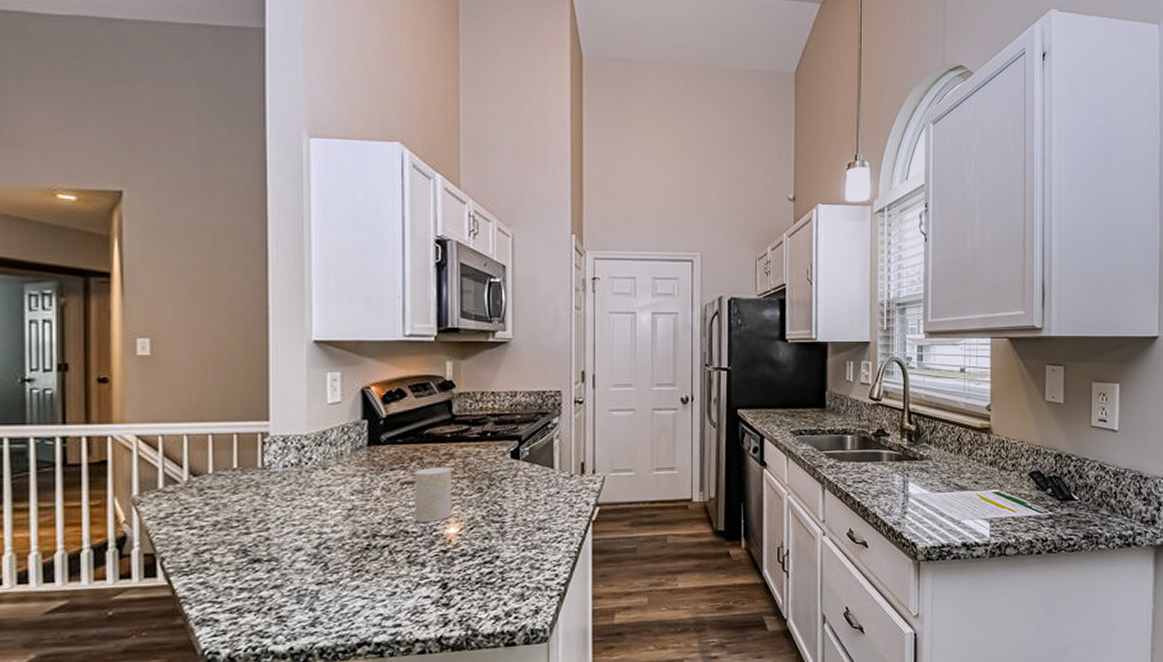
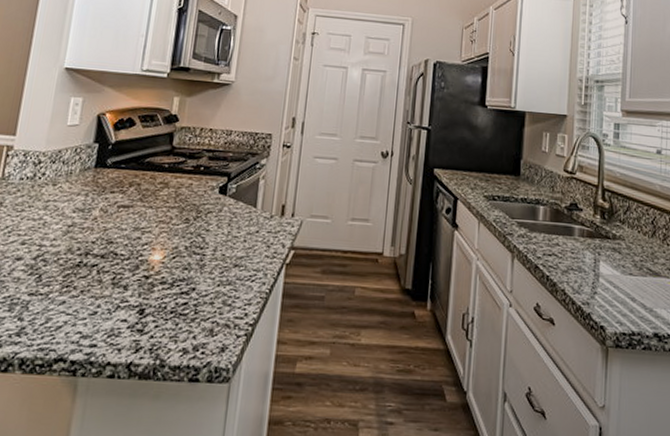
cup: present [414,467,453,522] -> none [124,194,165,247]

